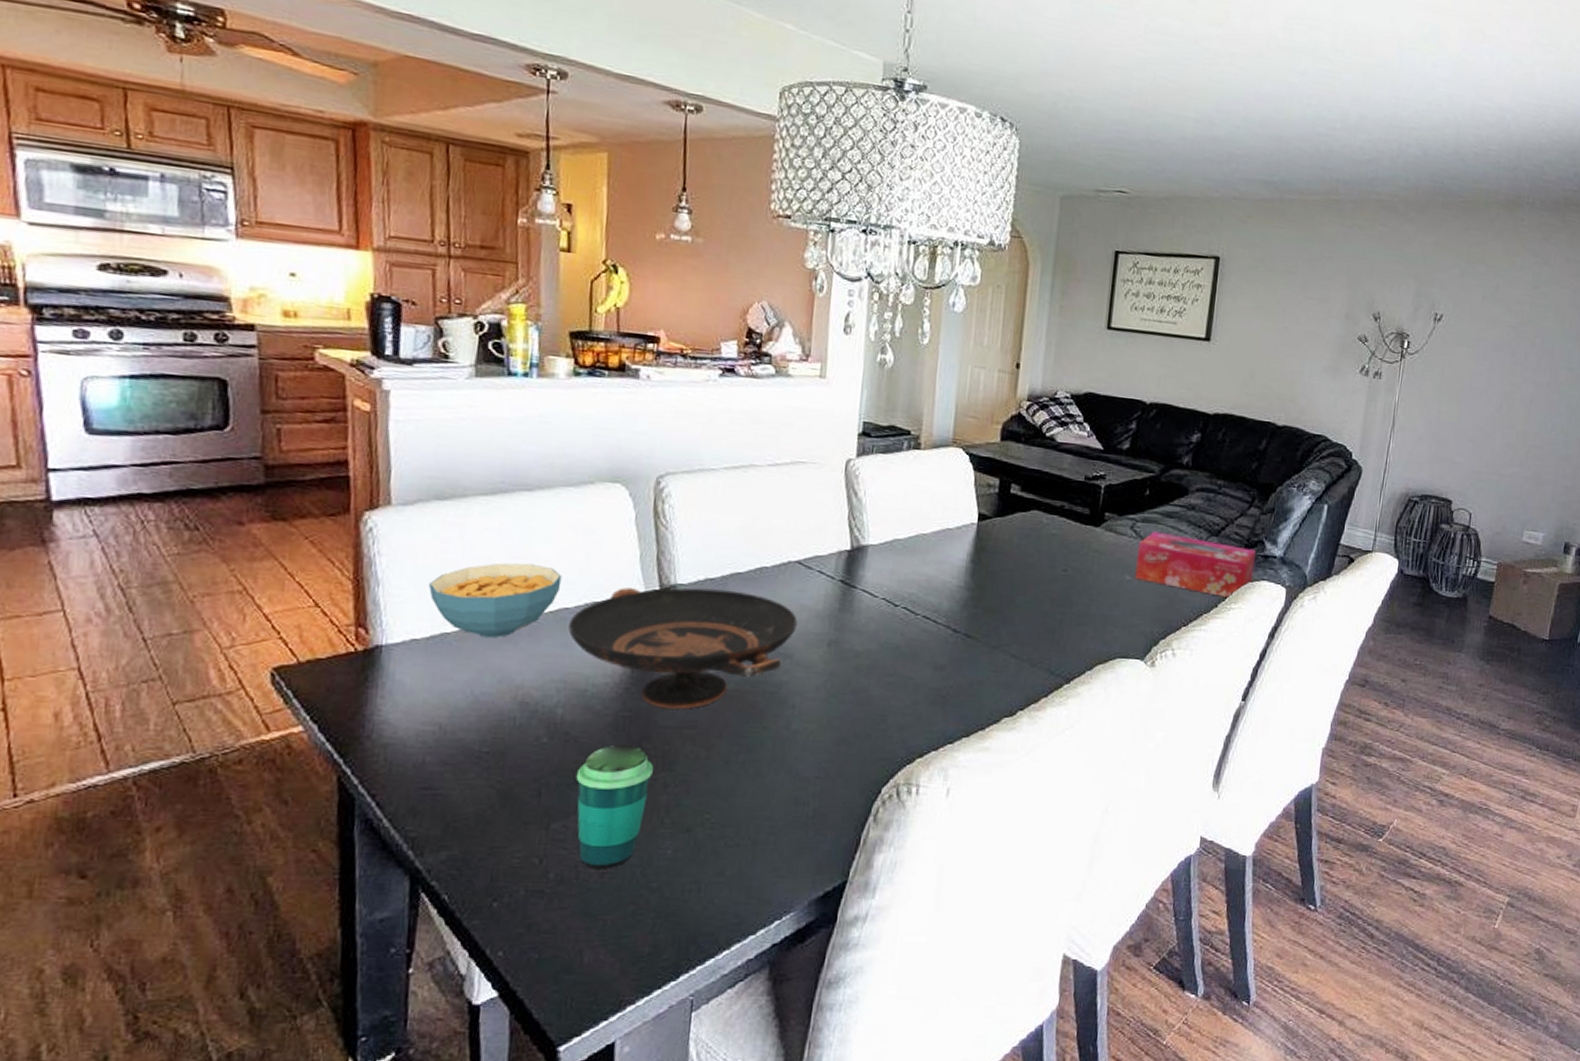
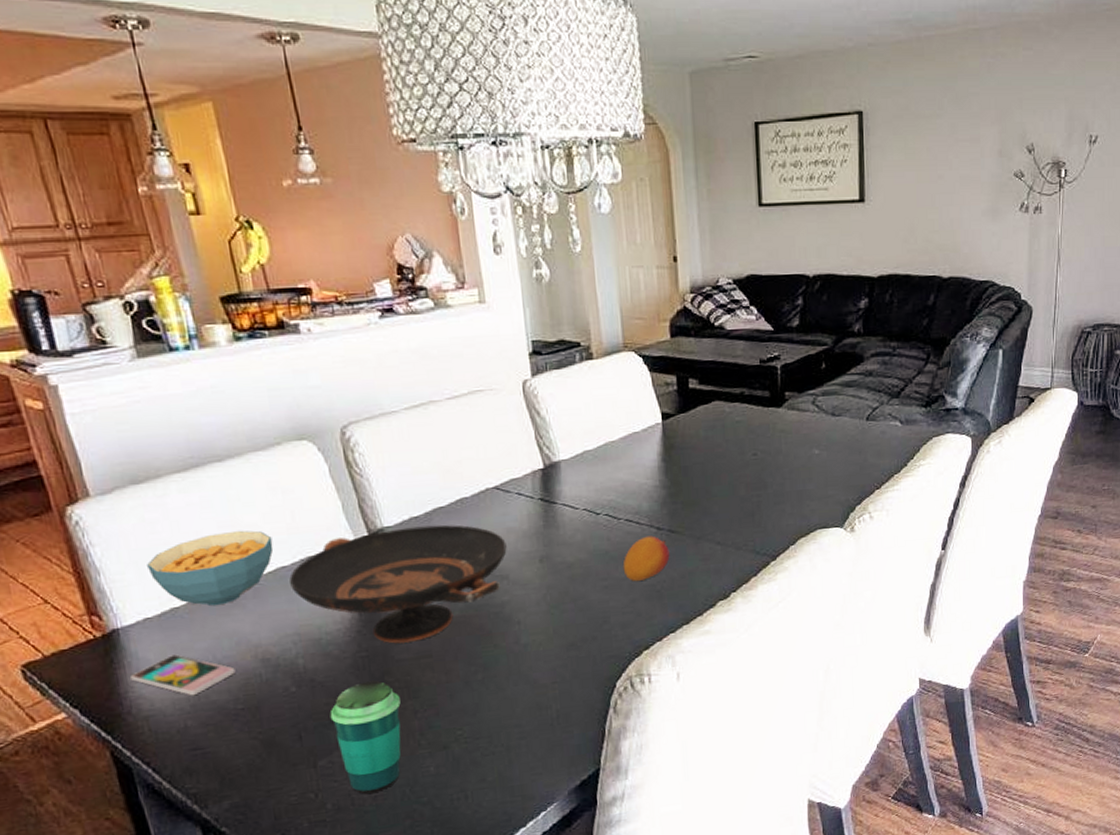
smartphone: none [380,682,490,730] -> present [130,654,236,696]
fruit: none [911,636,962,684] -> present [622,535,670,582]
tissue box: present [1135,531,1256,599] -> none [822,402,938,456]

